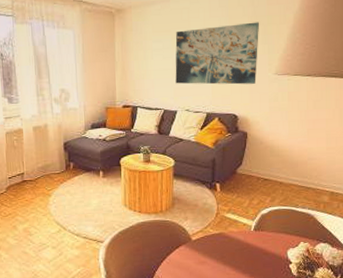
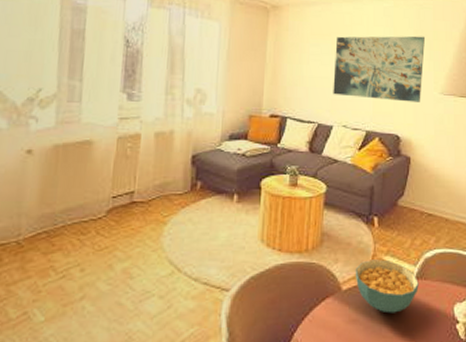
cereal bowl: none [202,216,257,257] -> present [355,259,419,313]

